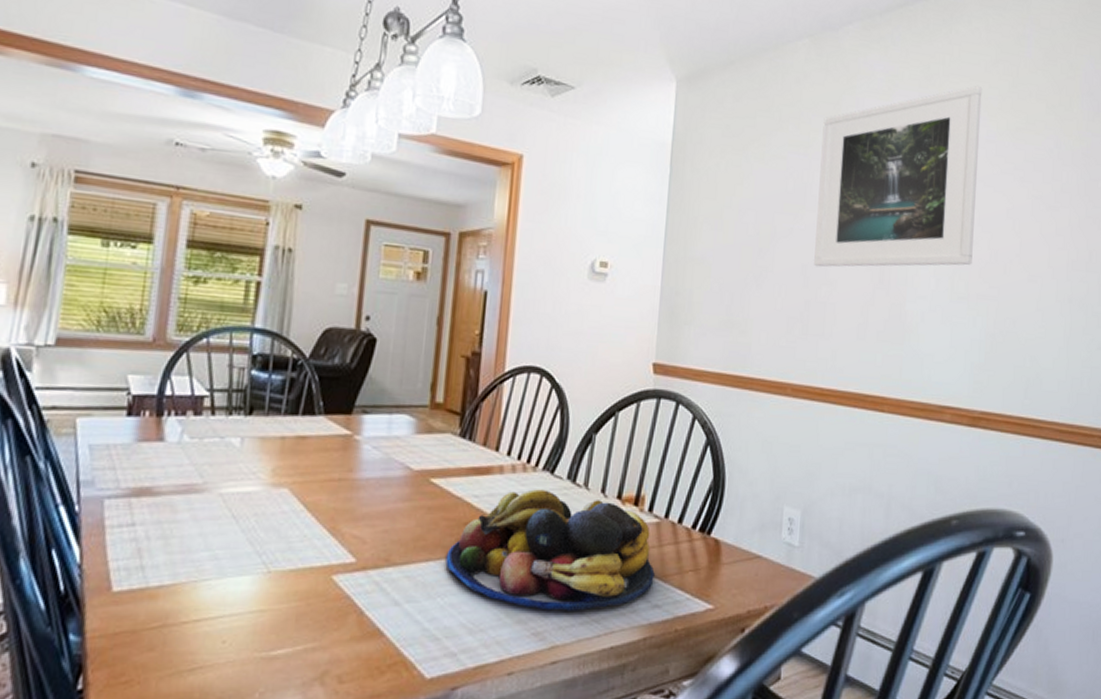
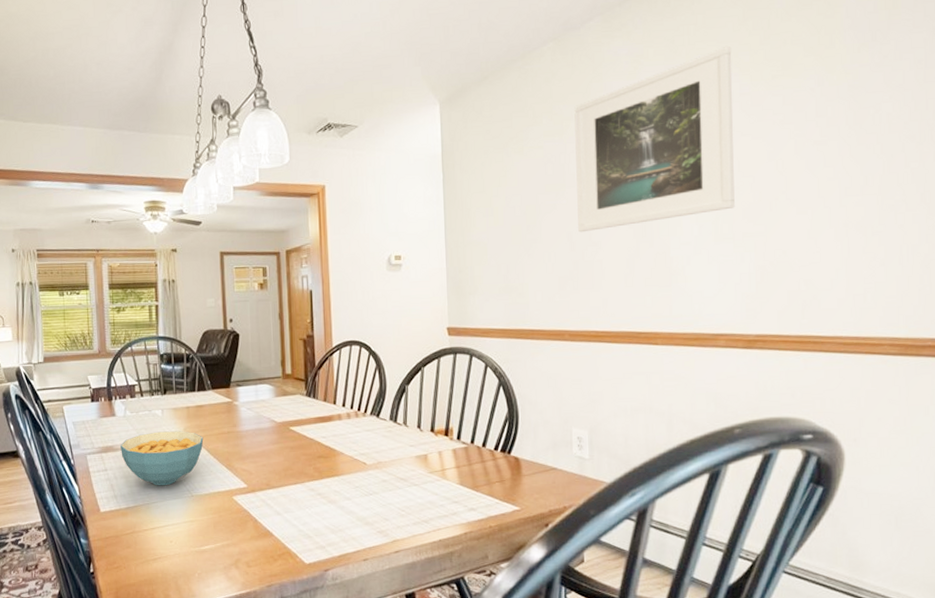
cereal bowl: none [163,470,301,555] -> present [120,431,204,486]
fruit bowl: present [445,489,655,611] -> none [308,429,468,515]

